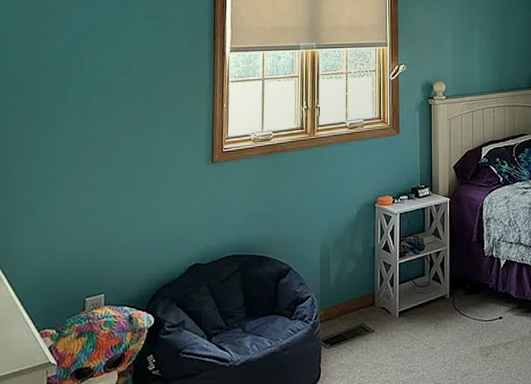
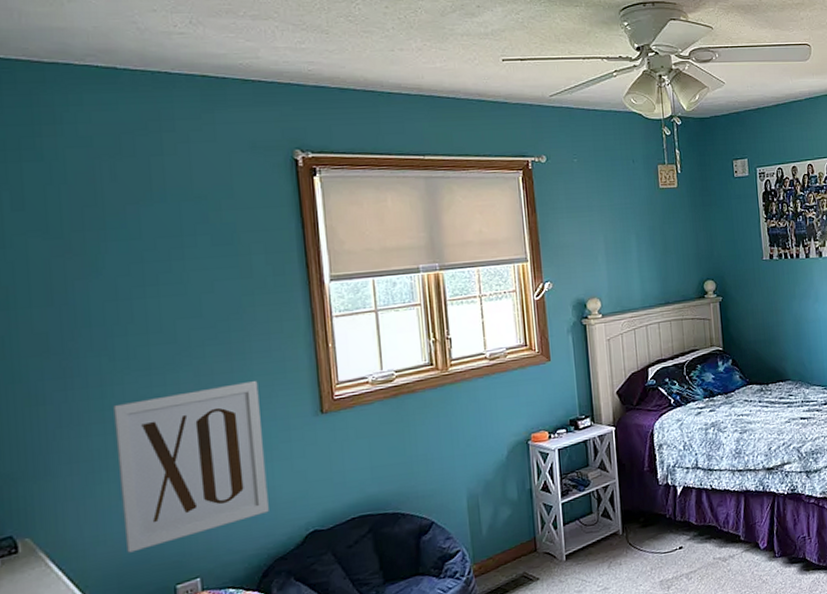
wall art: none [53,131,167,266] -> present [113,381,269,553]

